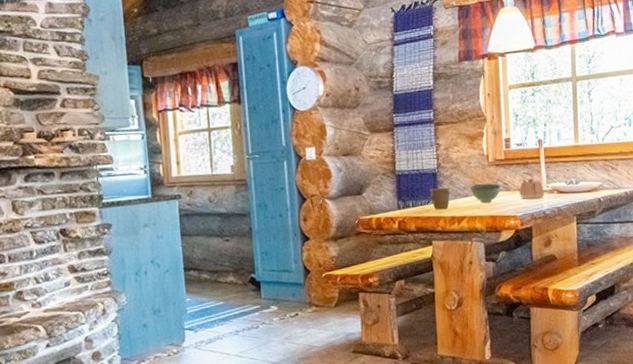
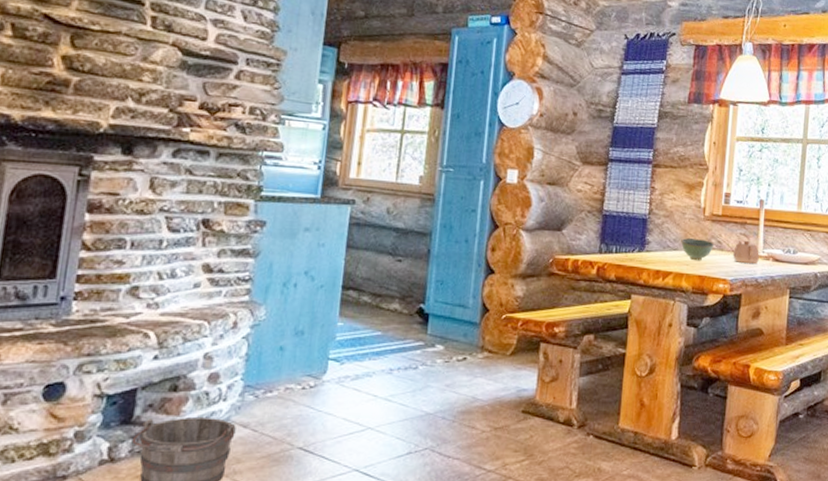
mug: present [429,187,451,210] -> none [636,235,660,261]

